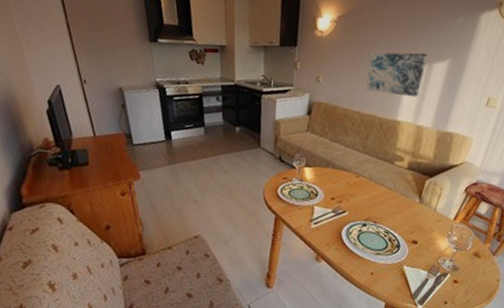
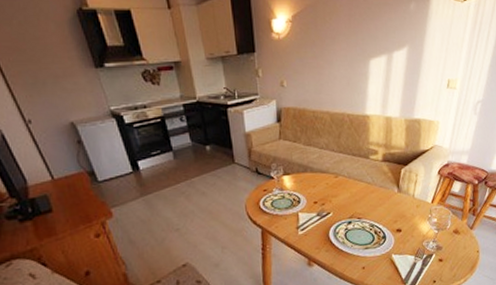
wall art: present [365,52,428,98] -> none [330,43,387,90]

